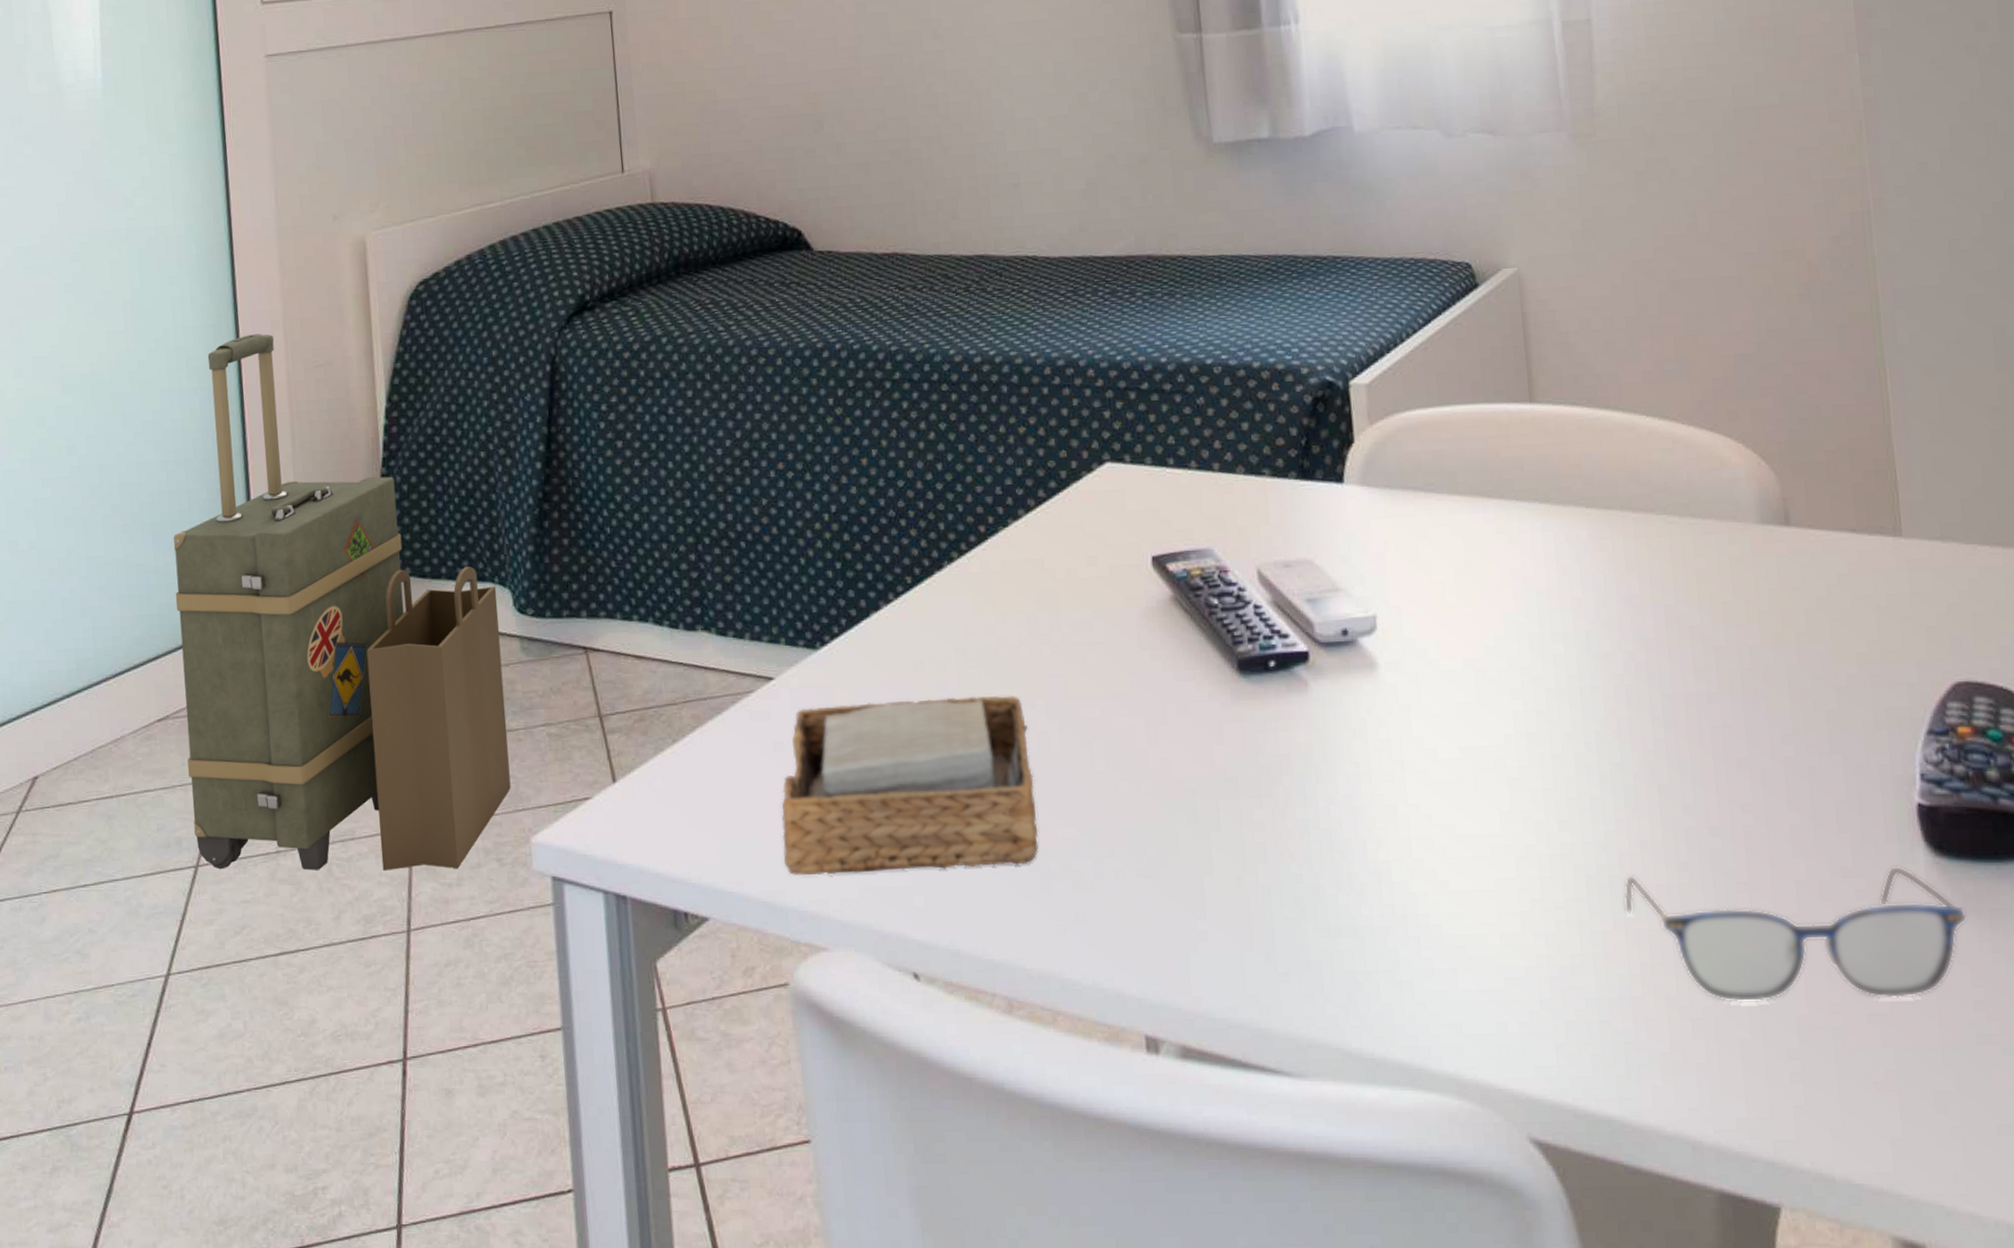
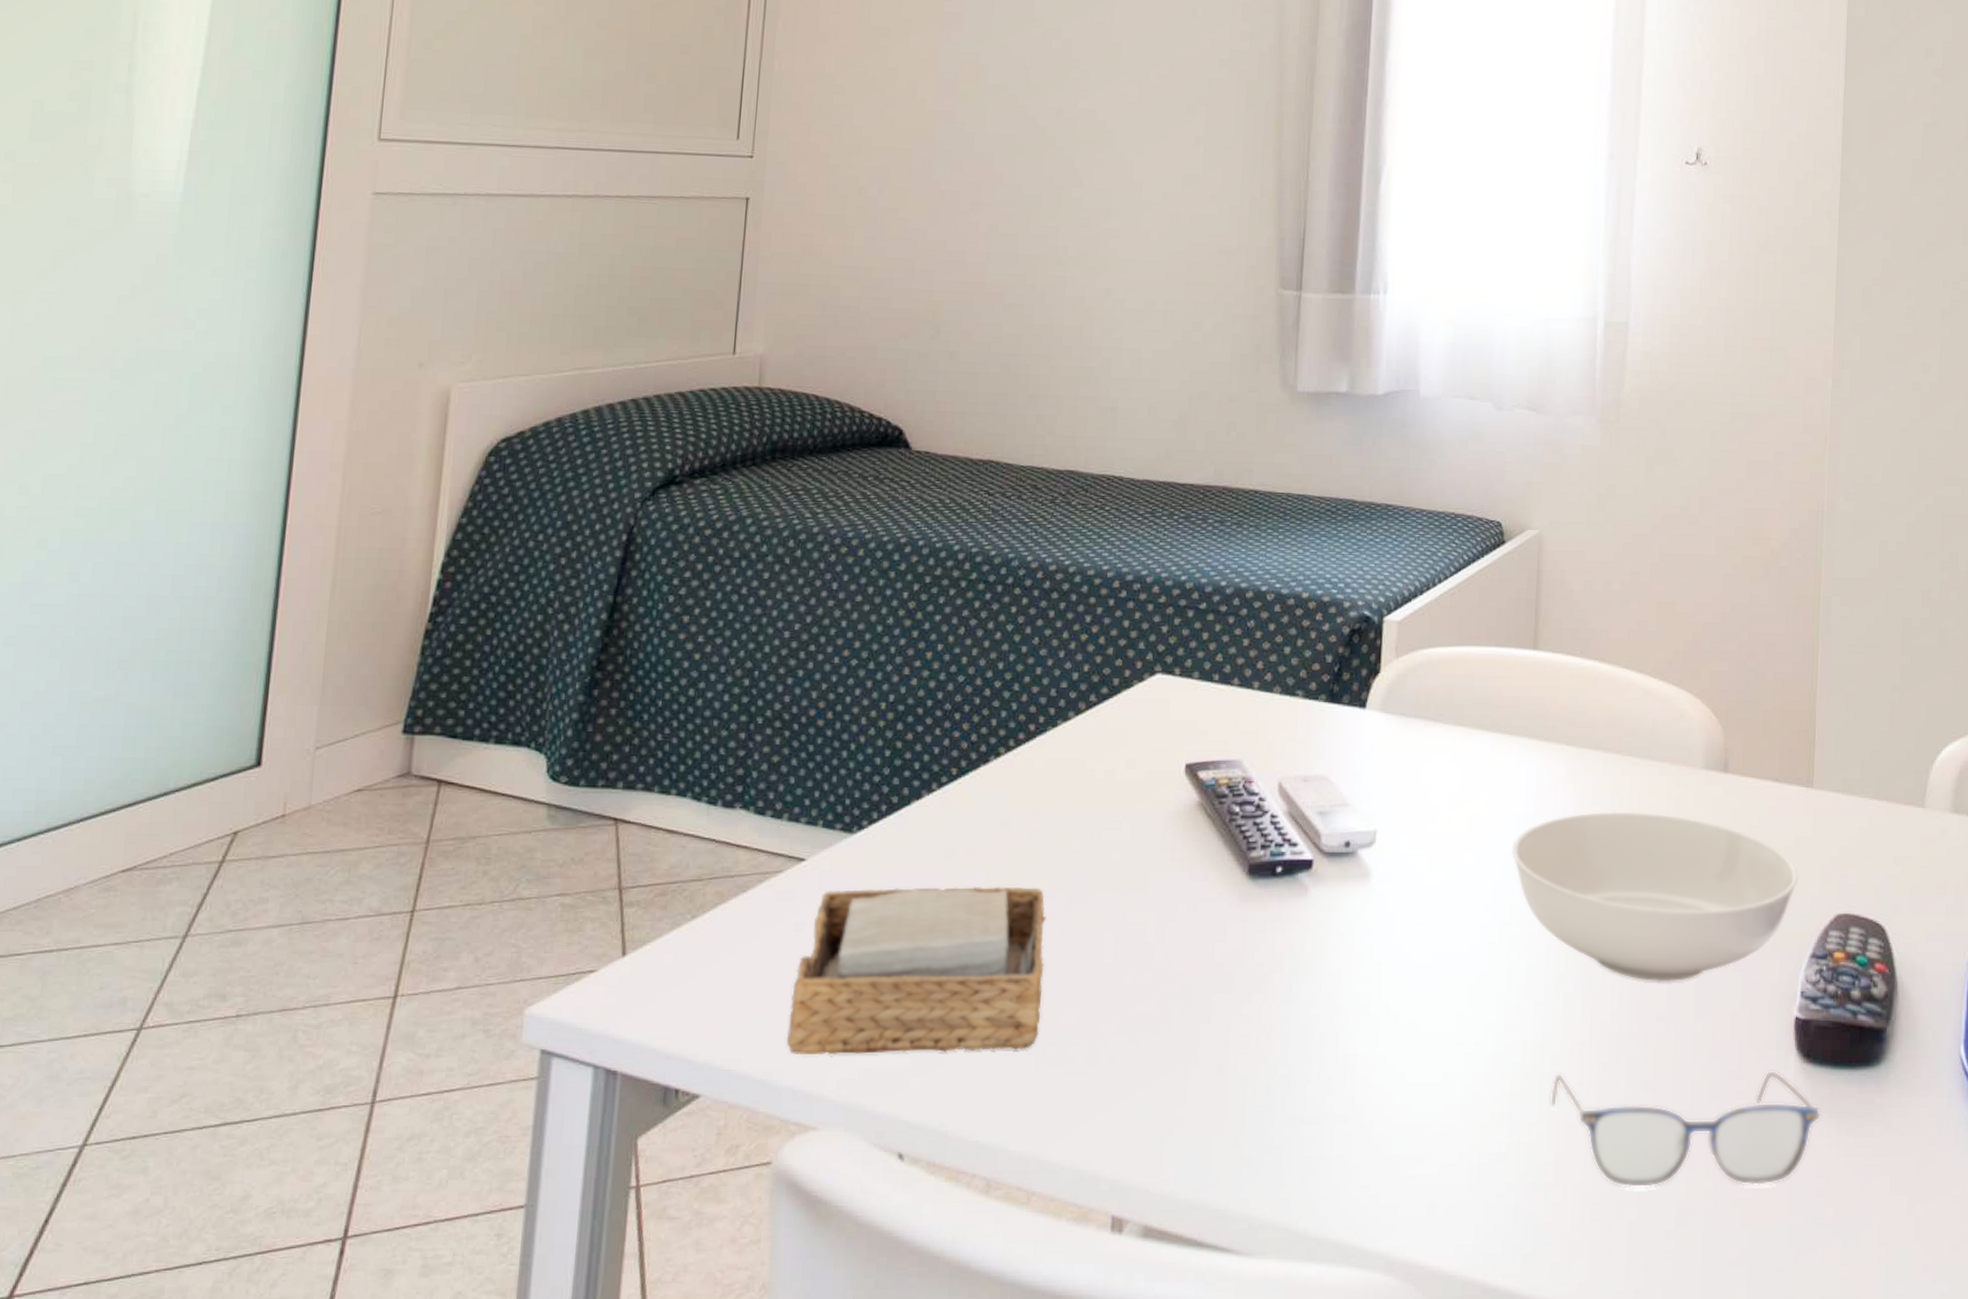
suitcase: present [173,334,404,870] -> none [144,474,439,1037]
shopping bag: present [366,567,511,871] -> none [355,728,531,1039]
bowl: none [1536,577,1899,770] -> present [1511,811,1799,982]

